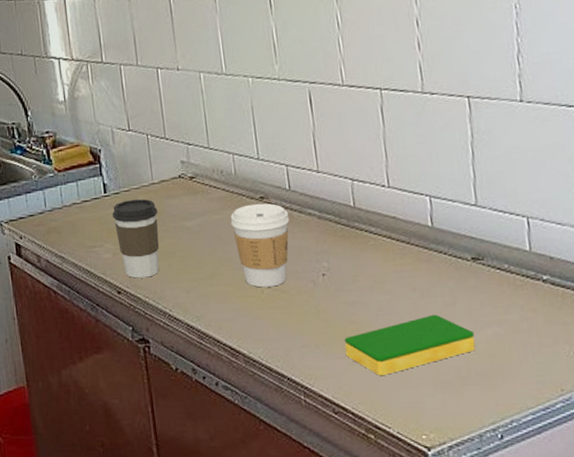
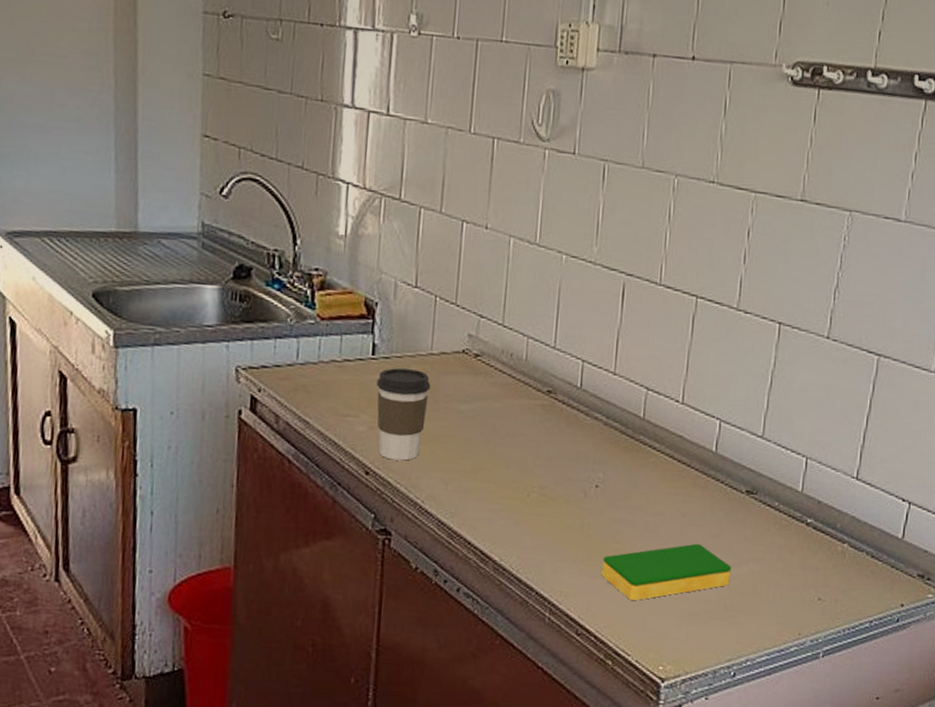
coffee cup: present [230,203,290,288] -> none [510,396,574,492]

